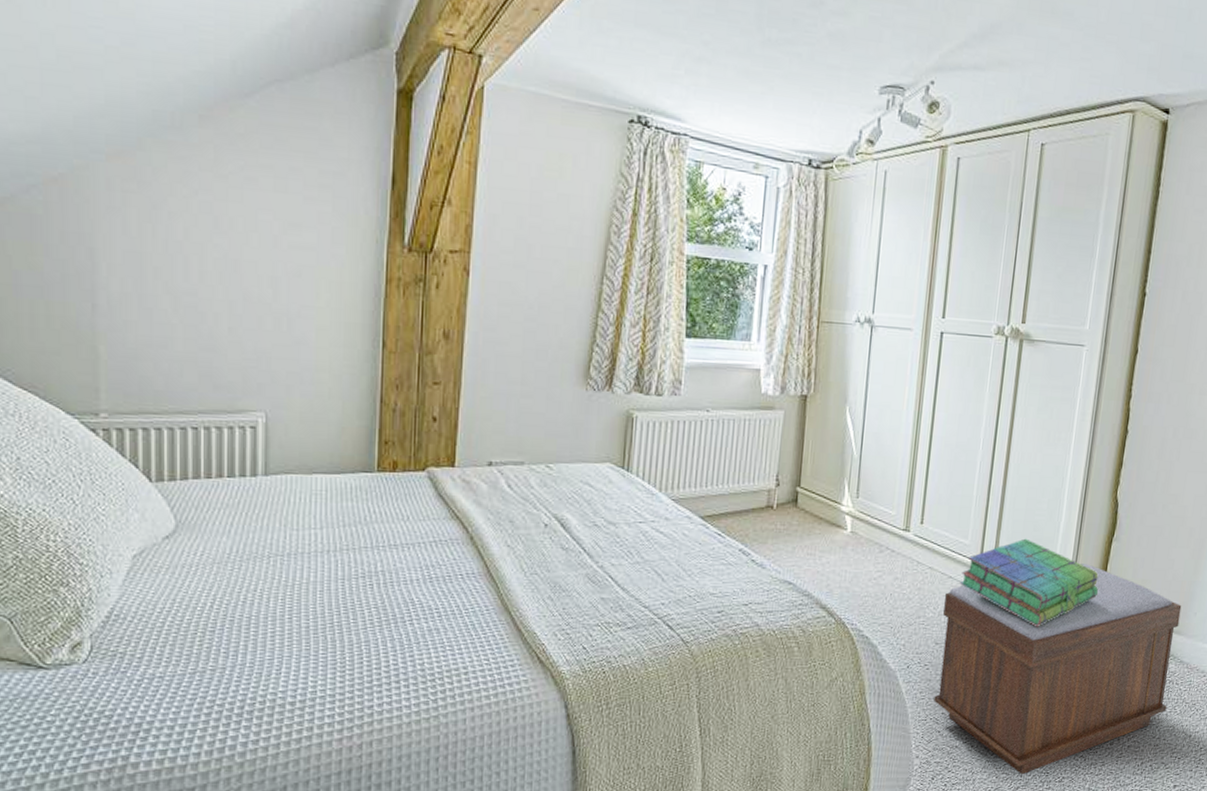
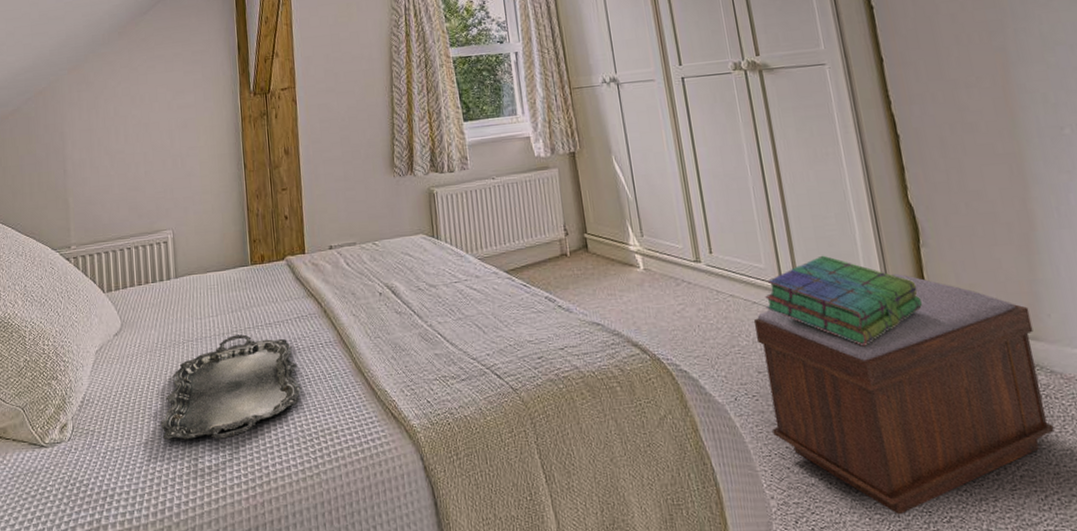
serving tray: none [226,554,428,673] -> present [160,334,301,441]

